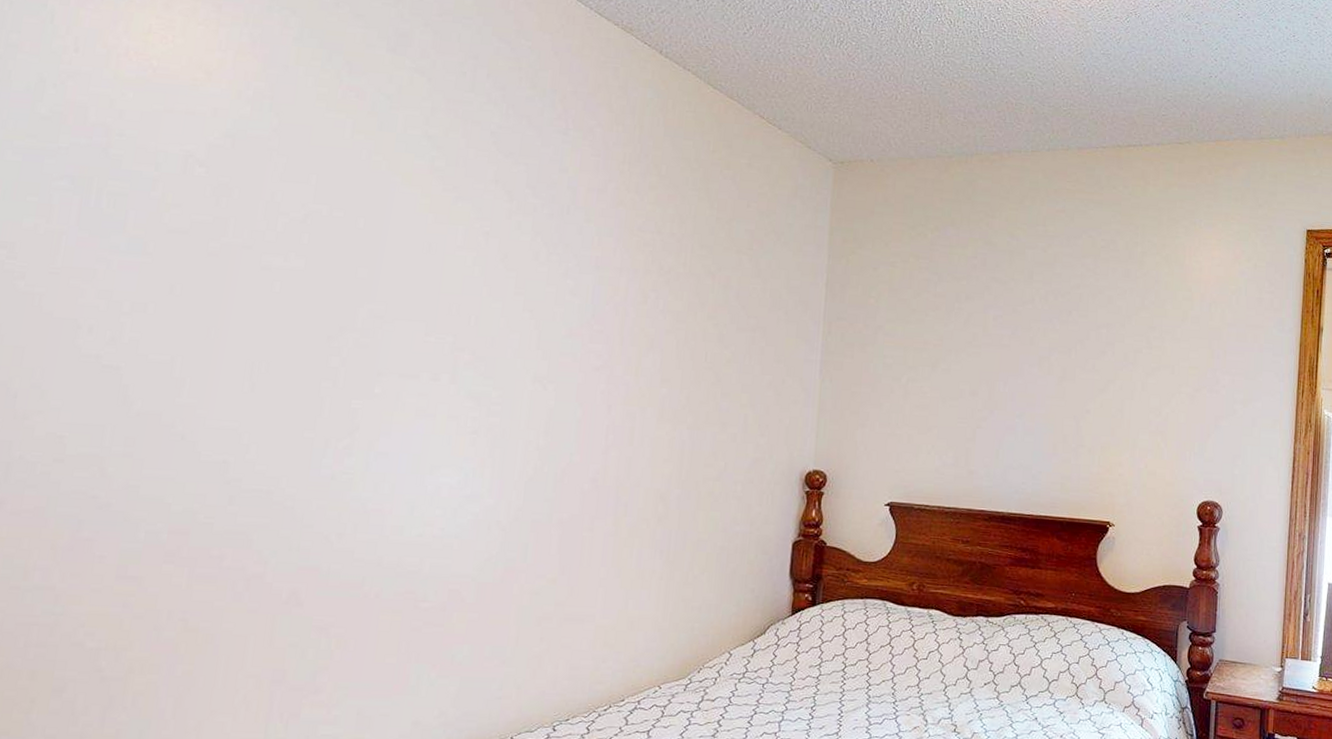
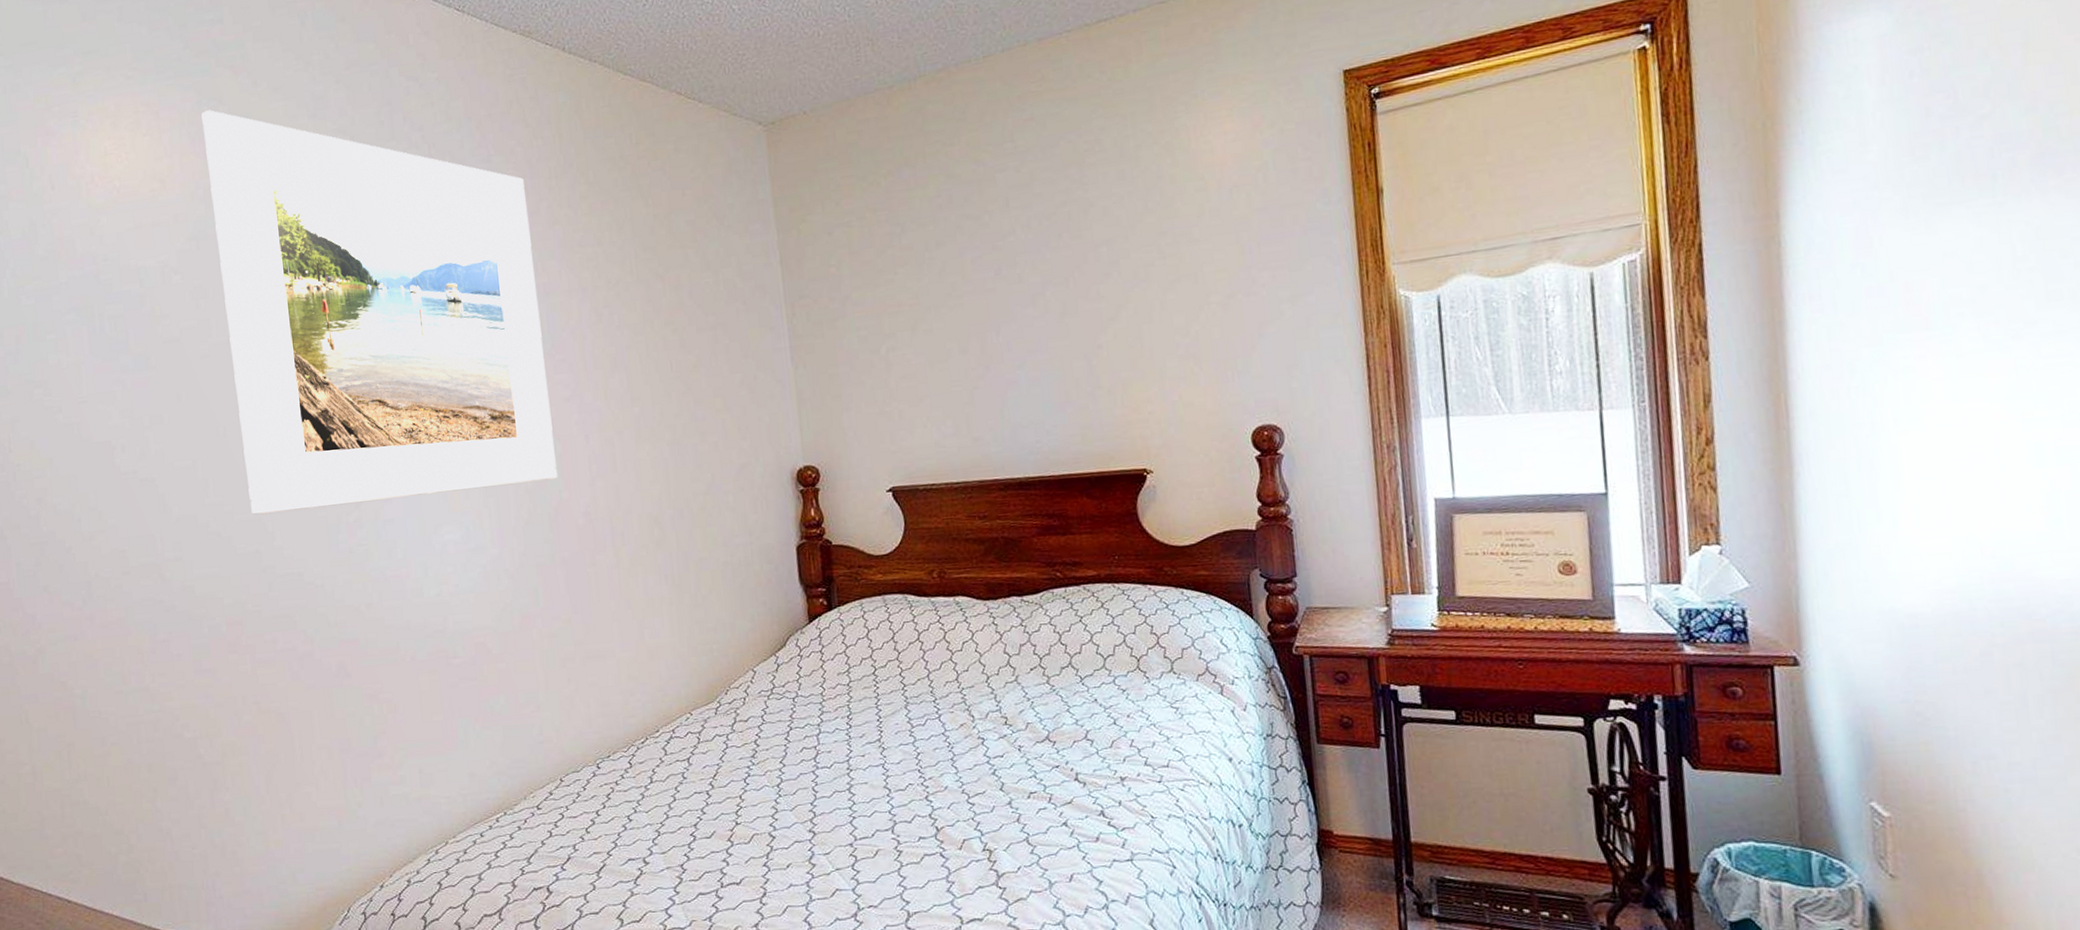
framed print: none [227,17,597,441] -> present [201,110,557,515]

